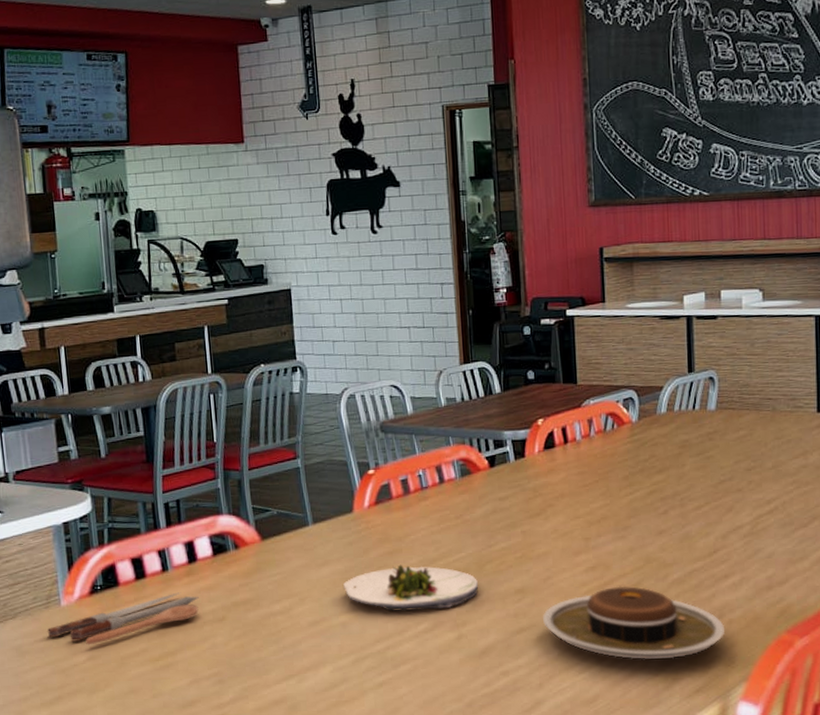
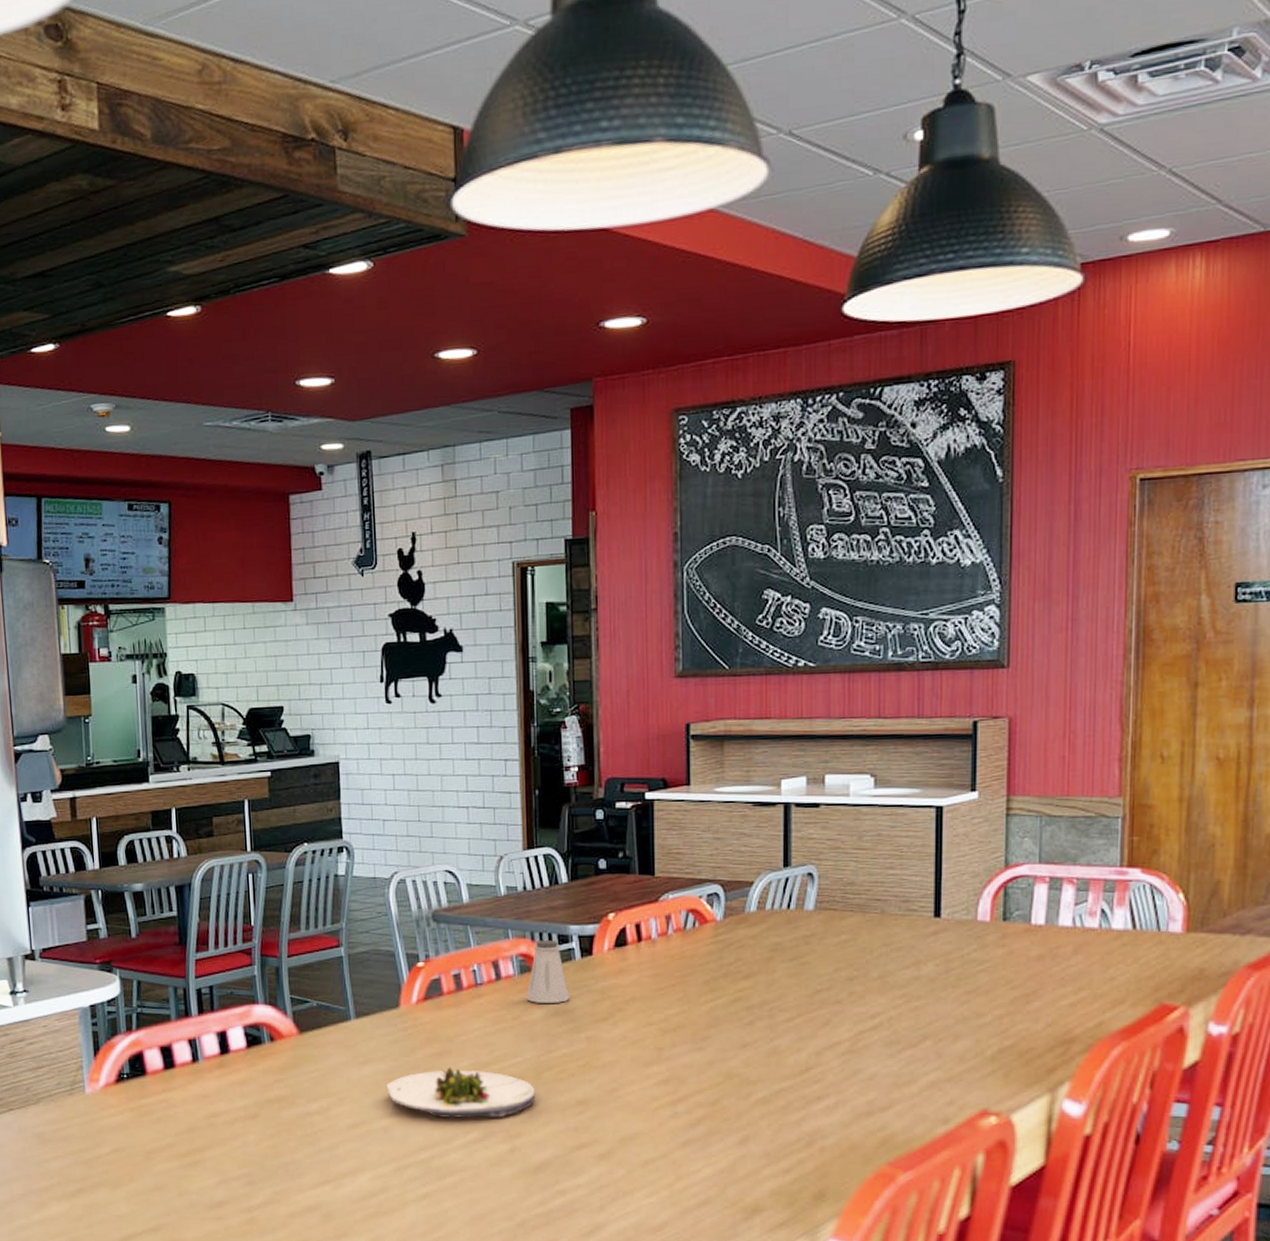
spoon: present [48,592,199,645] -> none [71,1085,230,1137]
saltshaker: none [467,444,506,503] -> present [526,939,570,1003]
plate: present [543,586,725,660] -> none [607,1103,816,1188]

